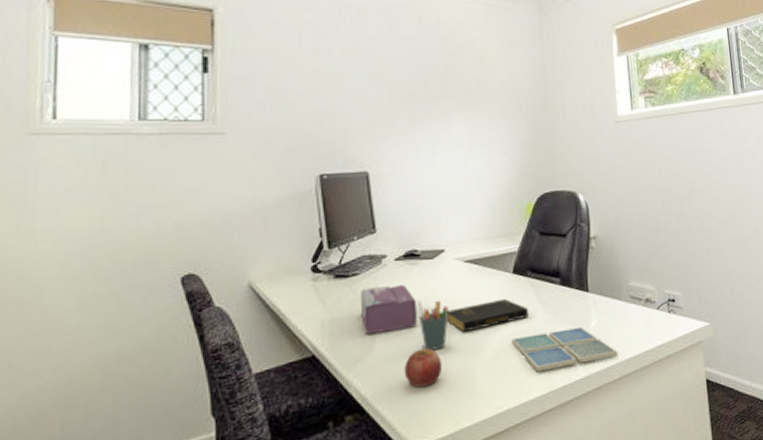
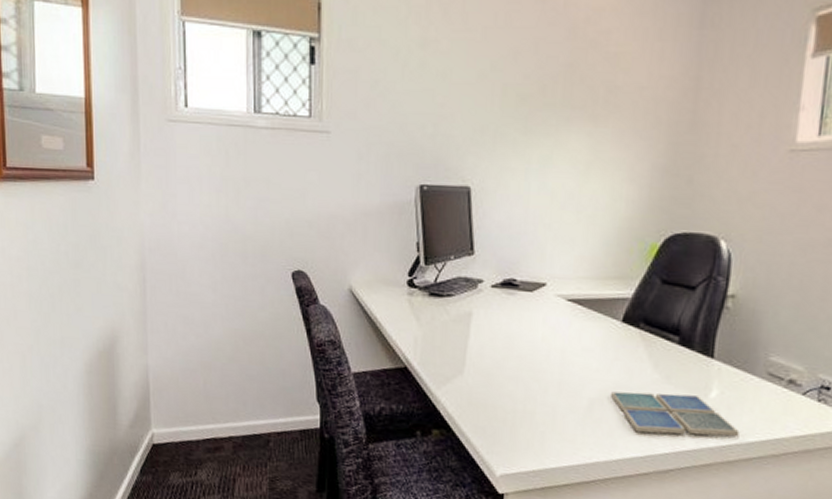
tissue box: present [361,285,417,334] -> none [453,311,510,359]
apple: present [404,345,443,388] -> none [492,379,532,420]
pen holder: present [418,300,449,351] -> none [511,333,544,387]
book: present [447,298,530,333] -> none [541,347,636,375]

